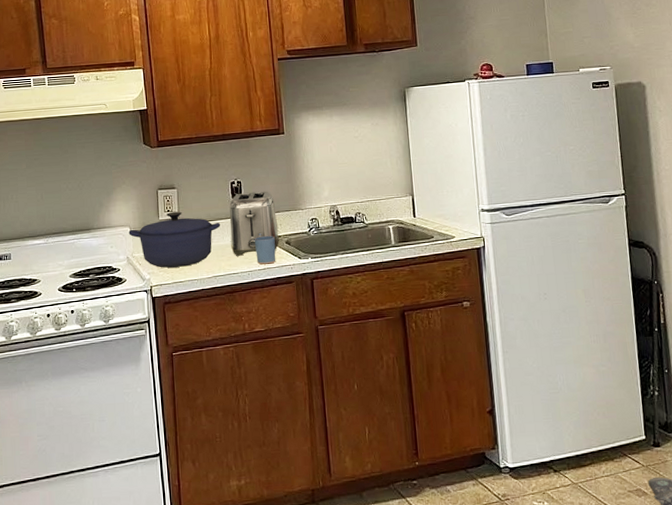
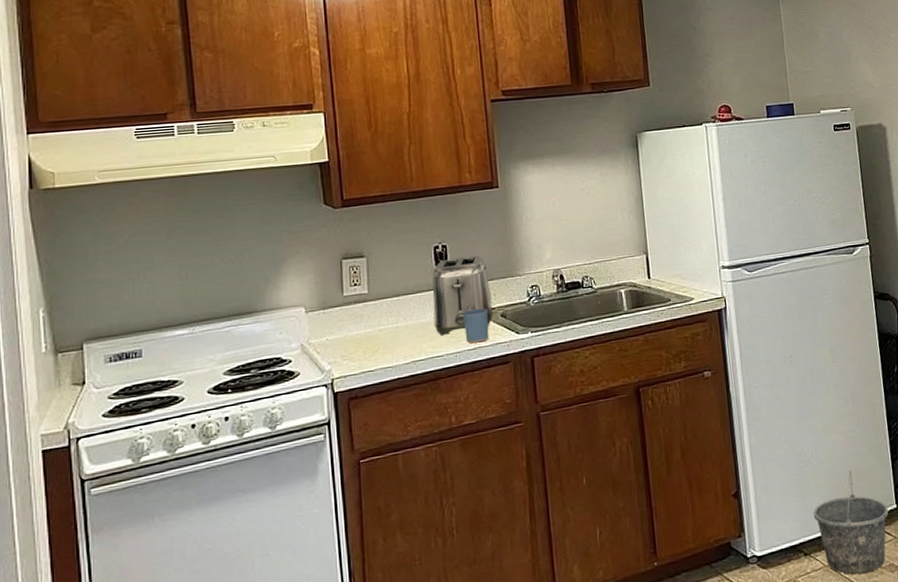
cooking pot: present [128,211,221,268] -> none [303,284,422,356]
bucket: none [563,401,637,495] -> present [813,470,889,575]

